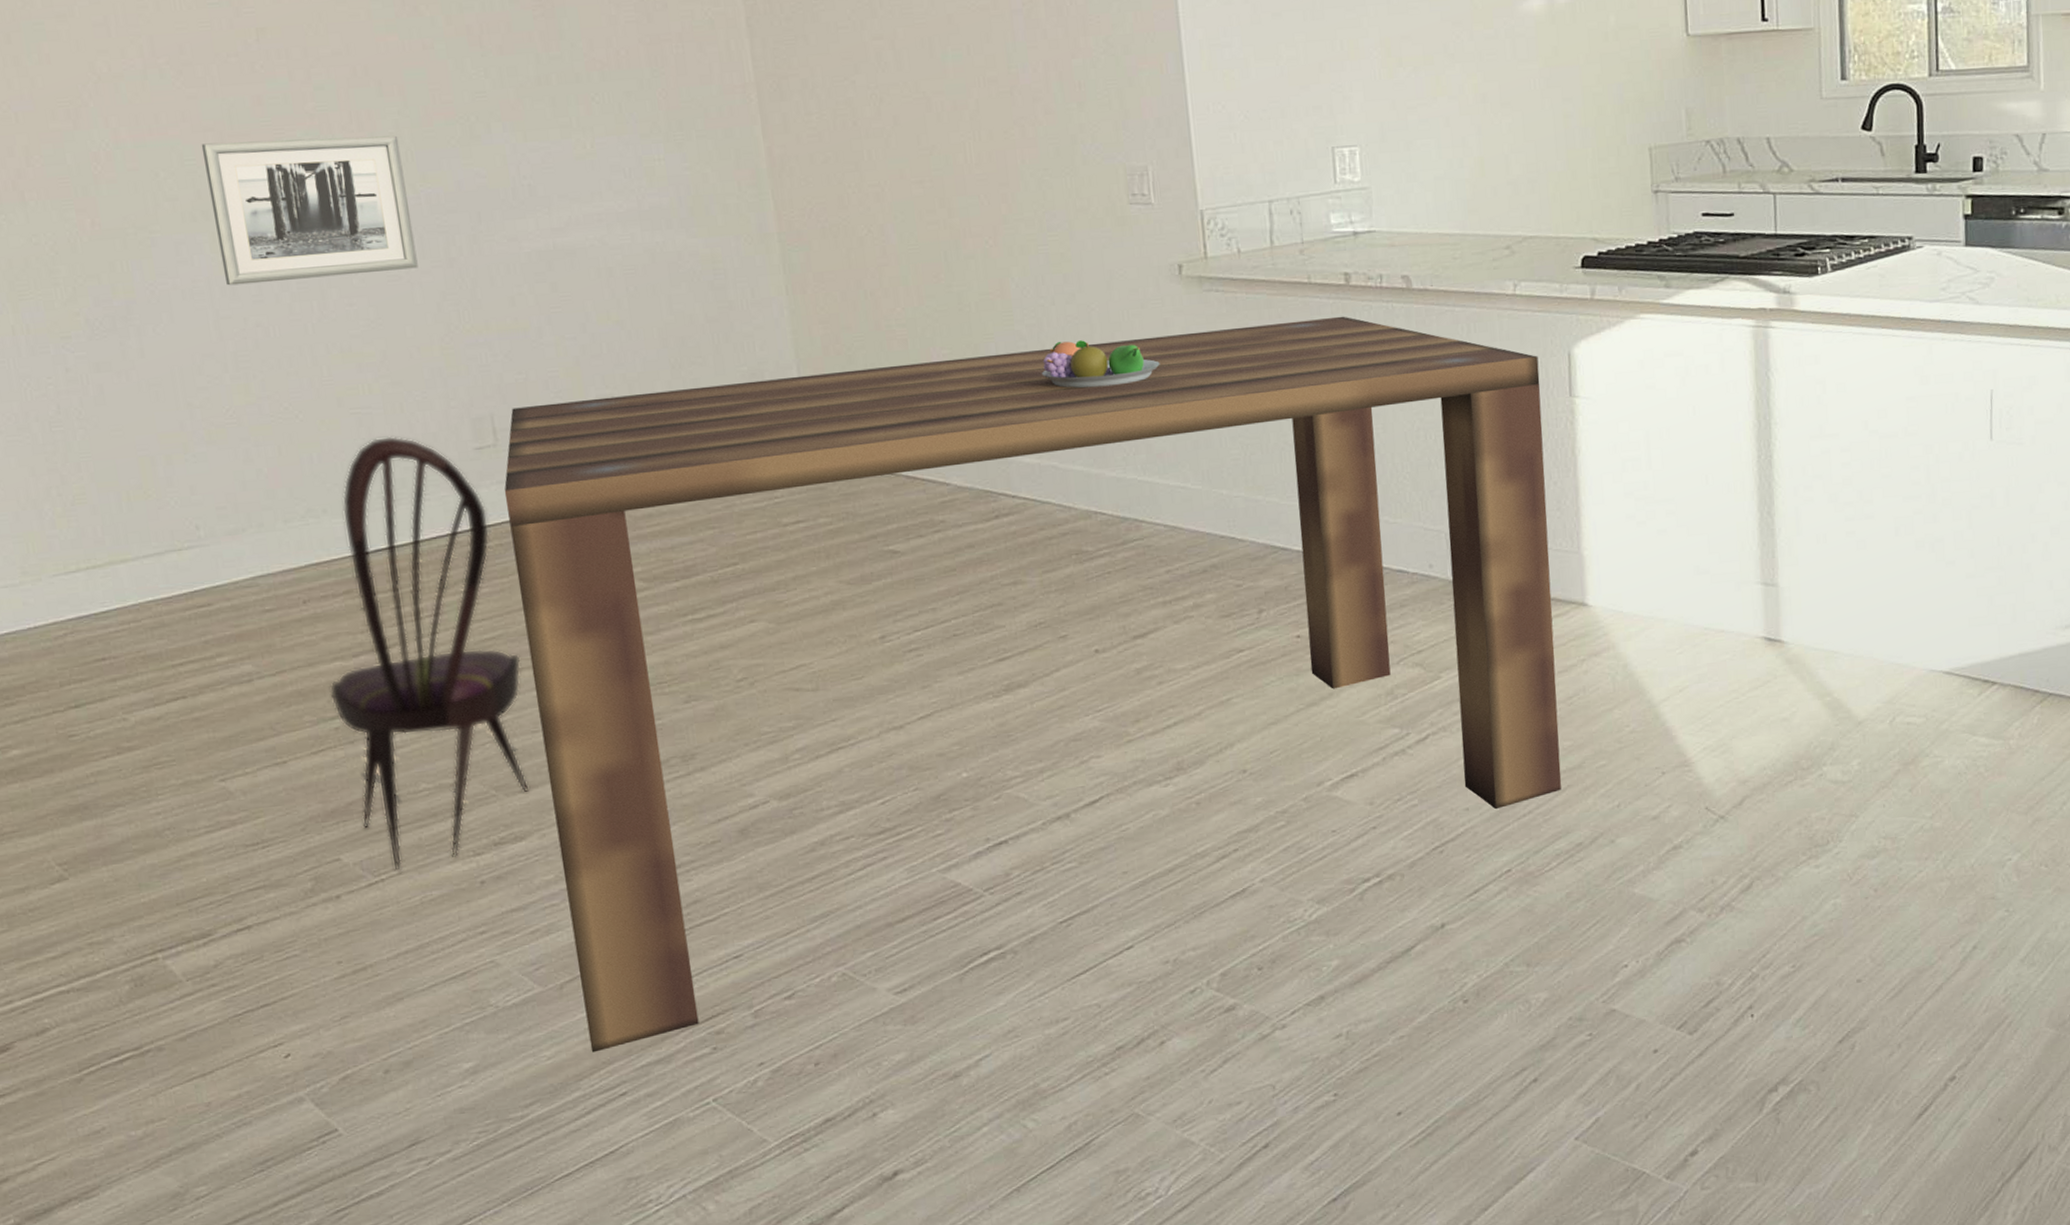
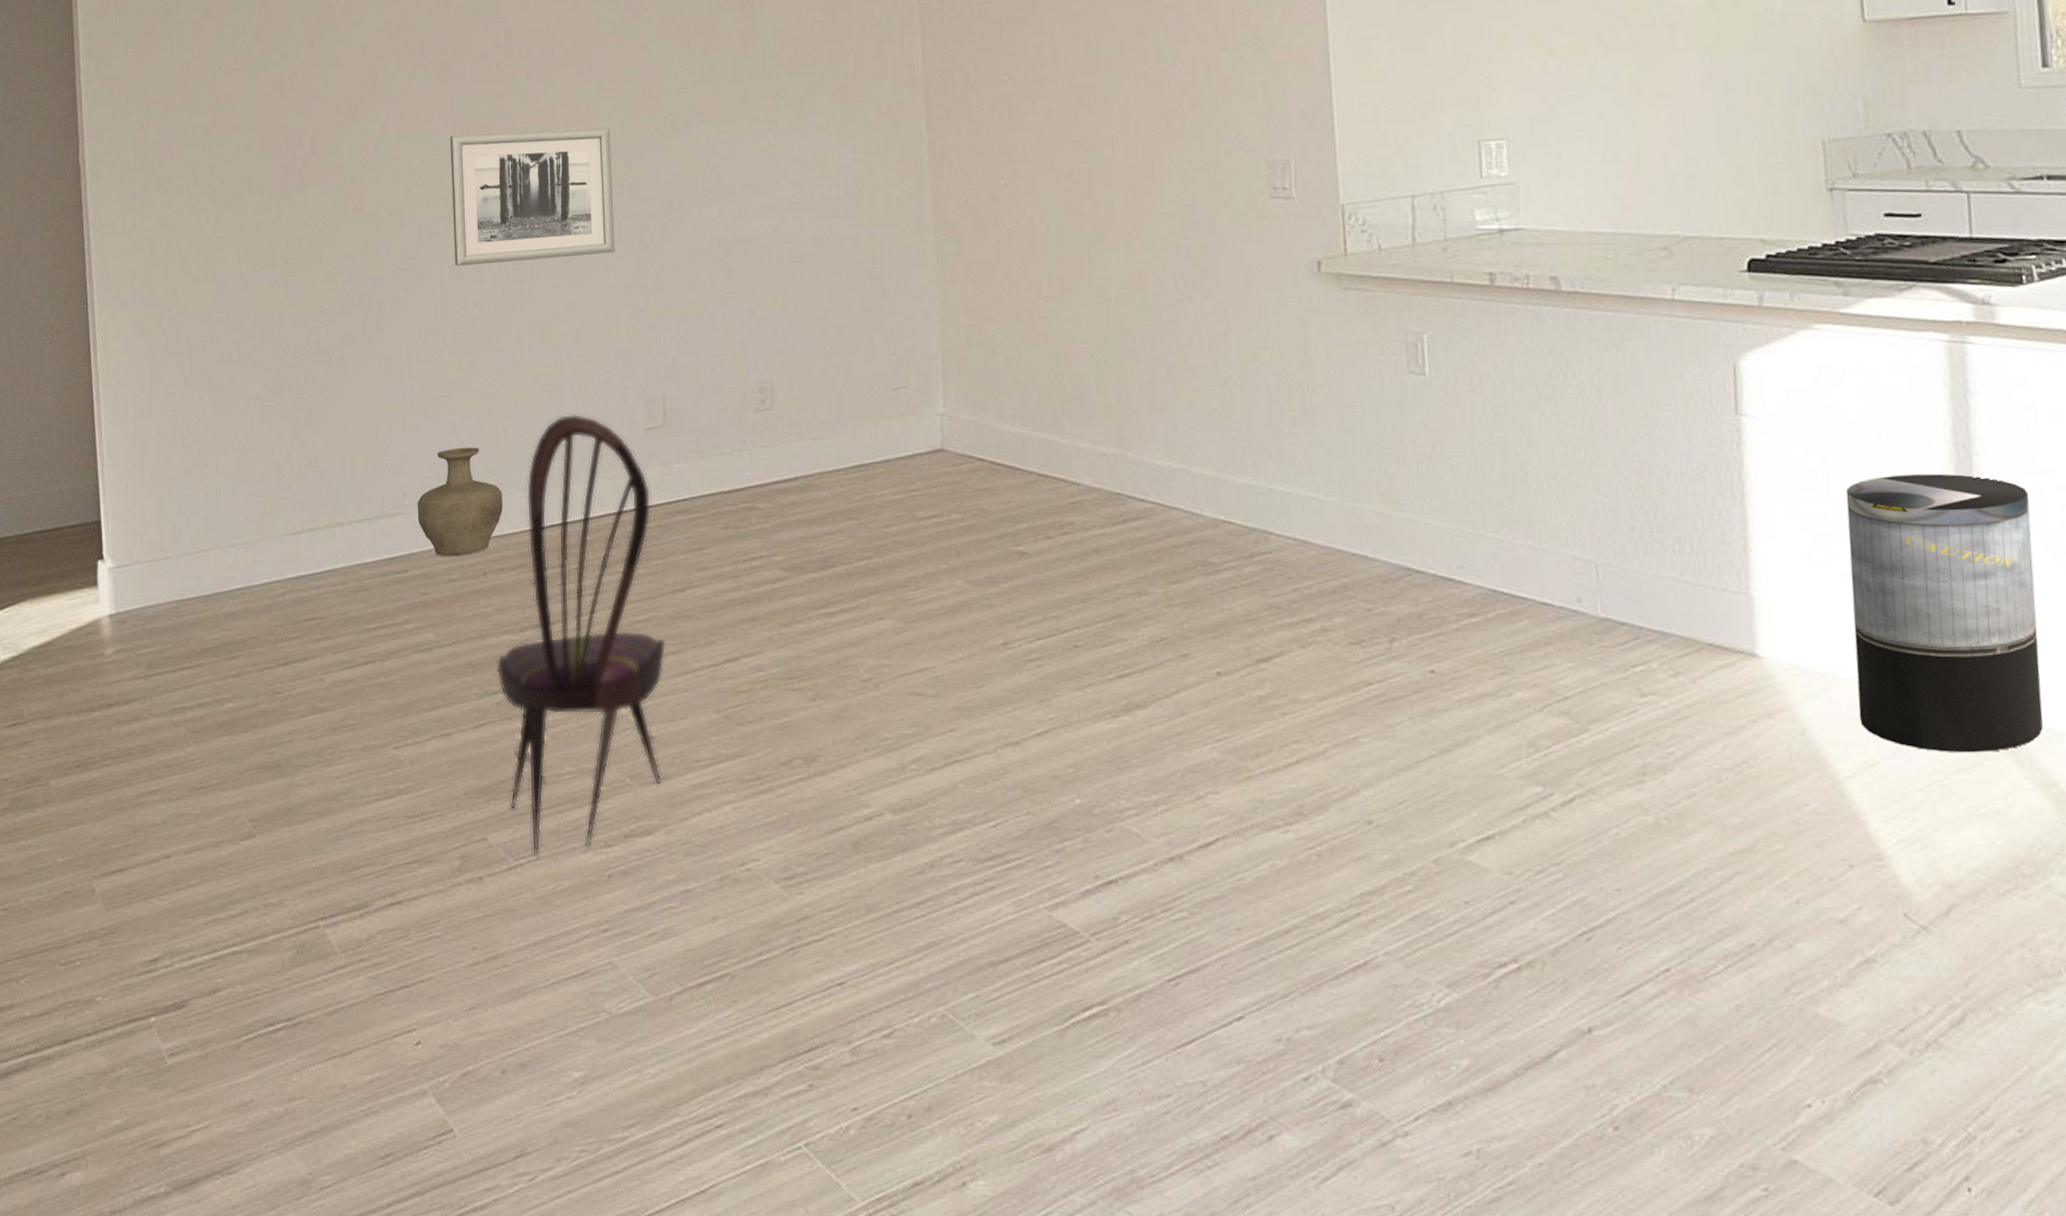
vase: none [214,474,318,588] -> present [417,447,503,556]
dining table: present [504,316,1561,1053] -> none [667,318,1729,1075]
fruit bowl: present [1041,340,1160,388] -> none [1176,338,1295,388]
trash can: none [1664,441,1822,675] -> present [1845,473,2043,753]

